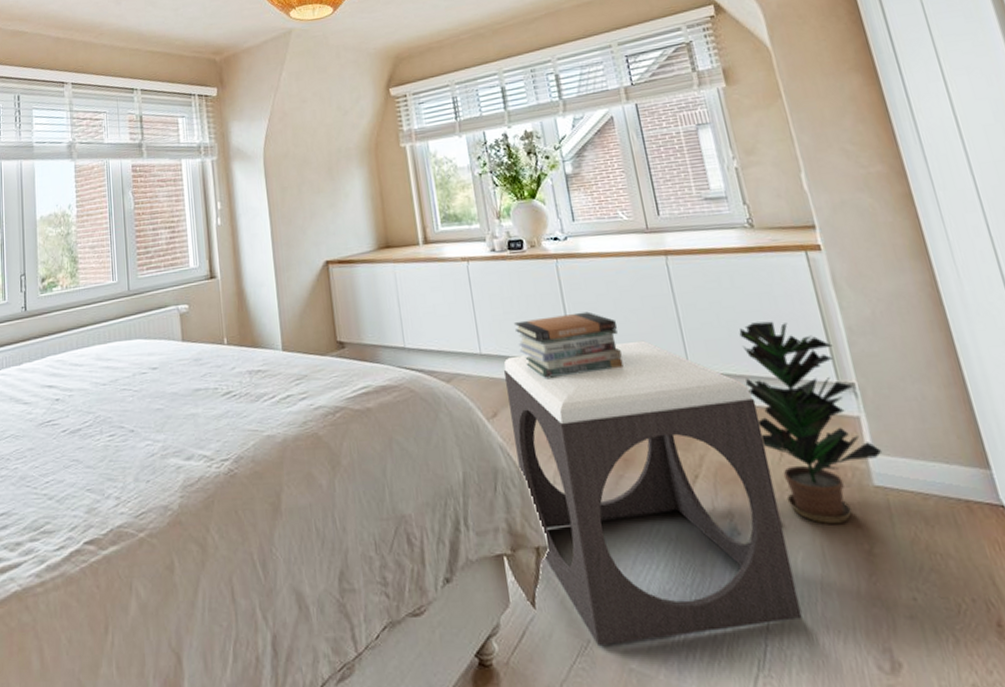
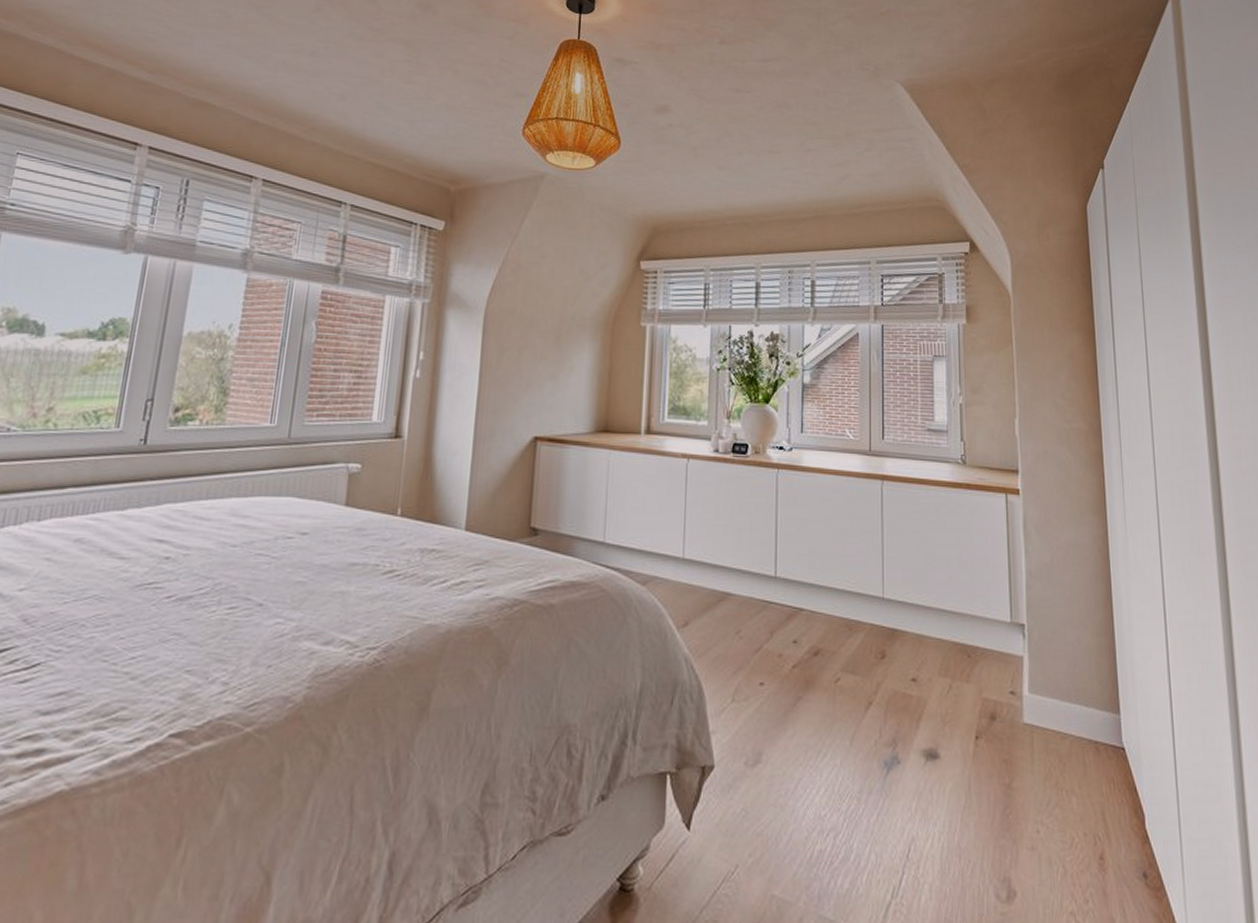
footstool: present [503,340,802,645] -> none [701,562,940,870]
book stack: present [513,311,624,378] -> none [723,526,824,591]
potted plant: present [739,321,883,524] -> none [931,557,1036,757]

